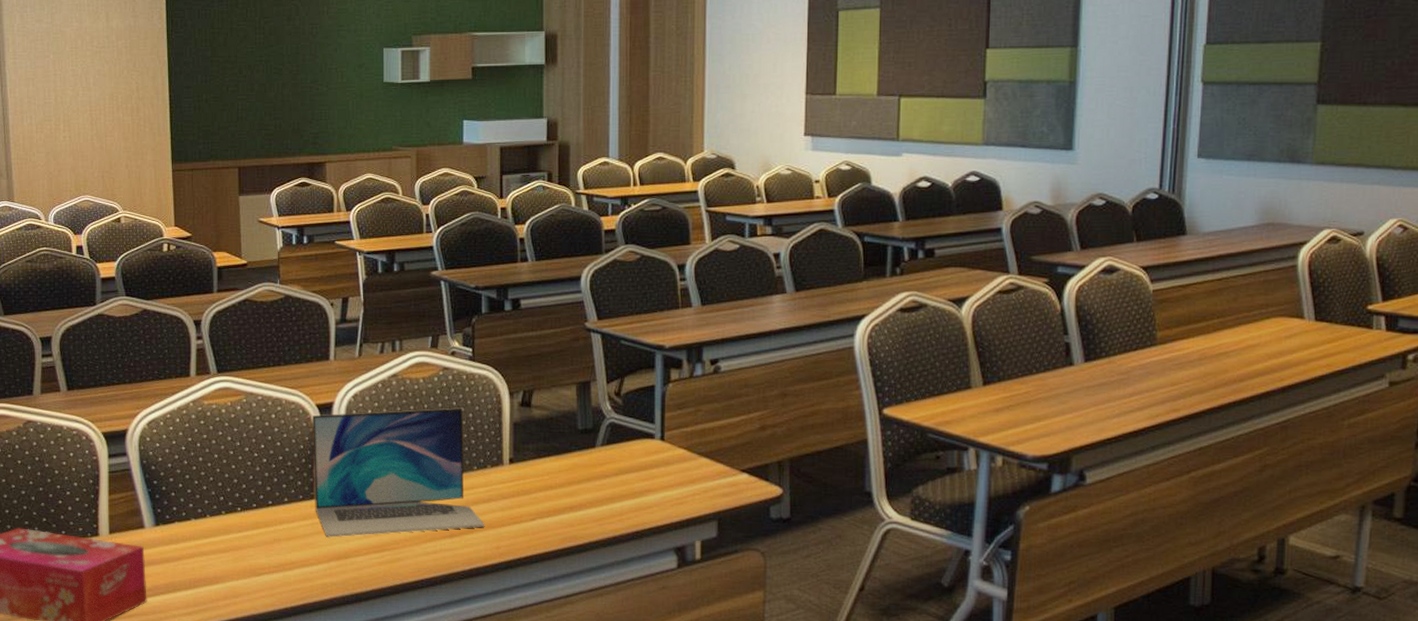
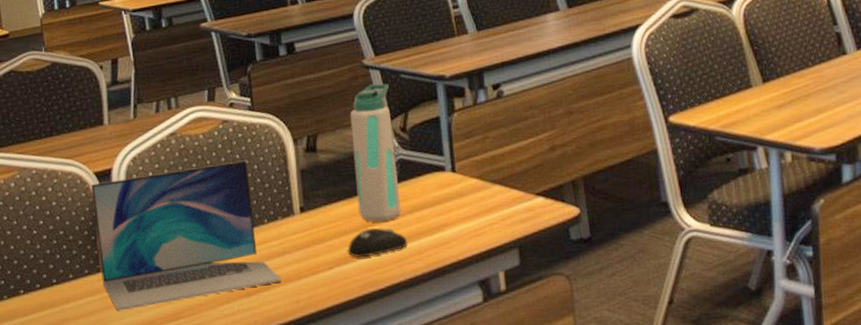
computer mouse: none [551,485,609,512] -> present [347,227,407,257]
water bottle: none [566,347,609,481] -> present [350,83,402,222]

